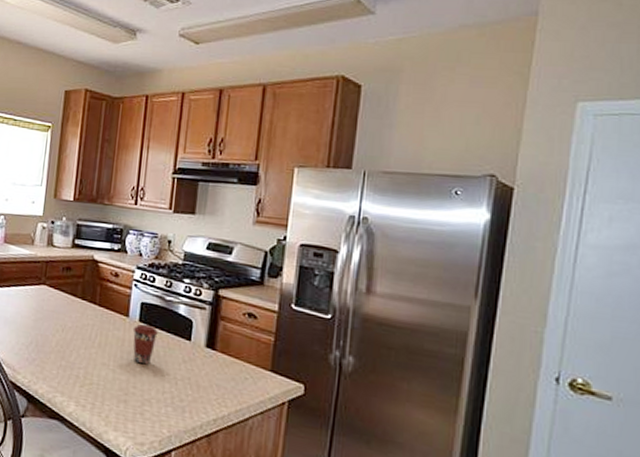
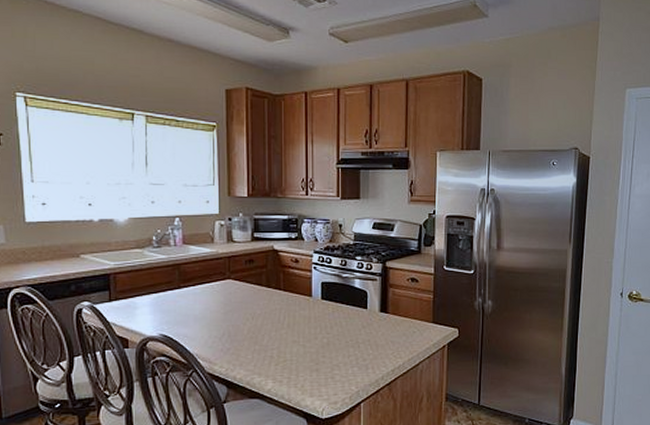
coffee cup: present [132,324,158,365] -> none [316,300,339,336]

